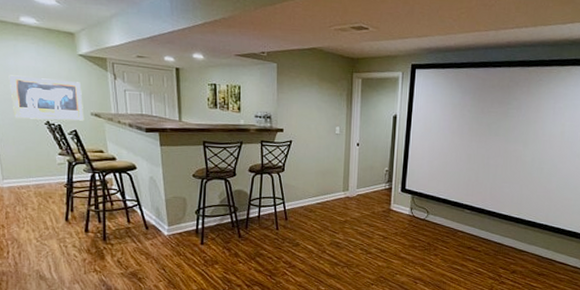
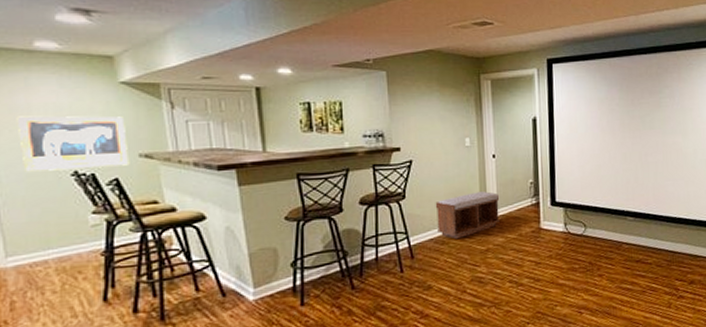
bench: none [307,173,360,210] -> present [435,191,500,240]

